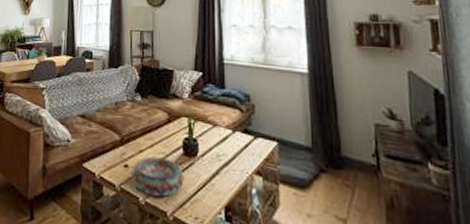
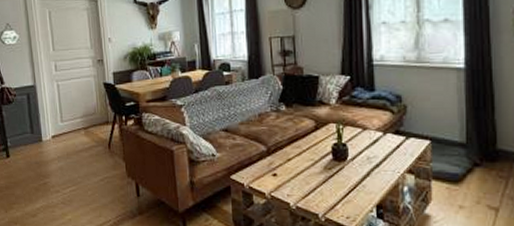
decorative bowl: present [131,156,184,197] -> none [280,164,335,201]

